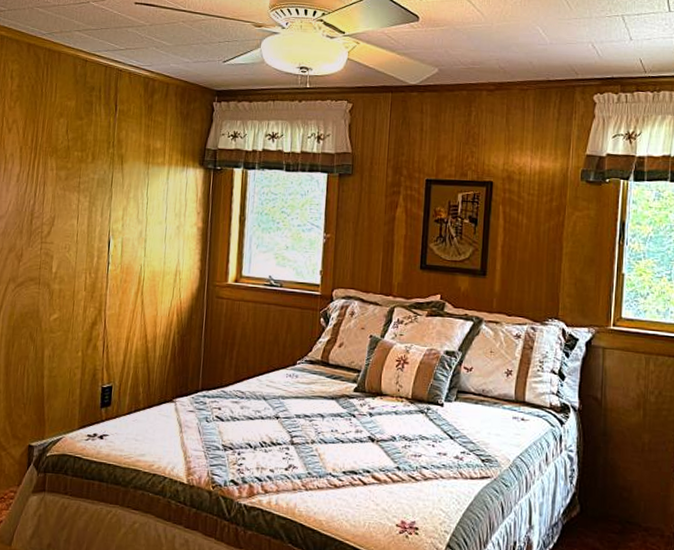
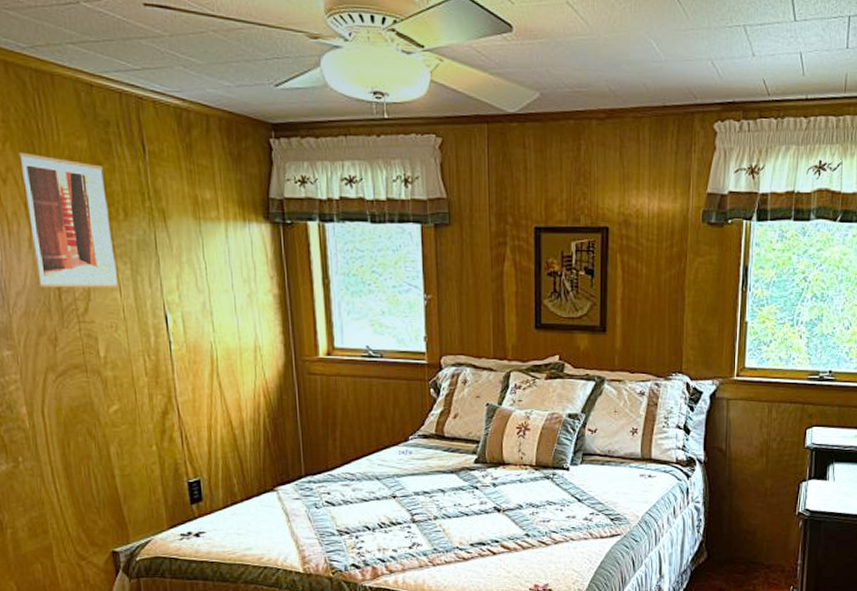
wall art: none [18,109,83,217] -> present [19,152,119,289]

